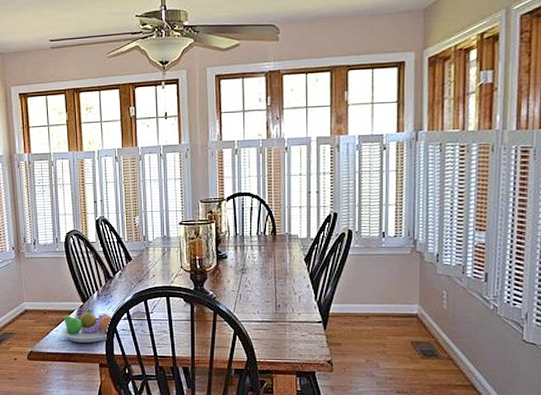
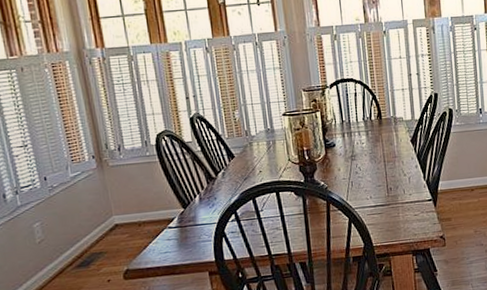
fruit bowl: present [62,308,111,343] -> none [160,214,217,253]

